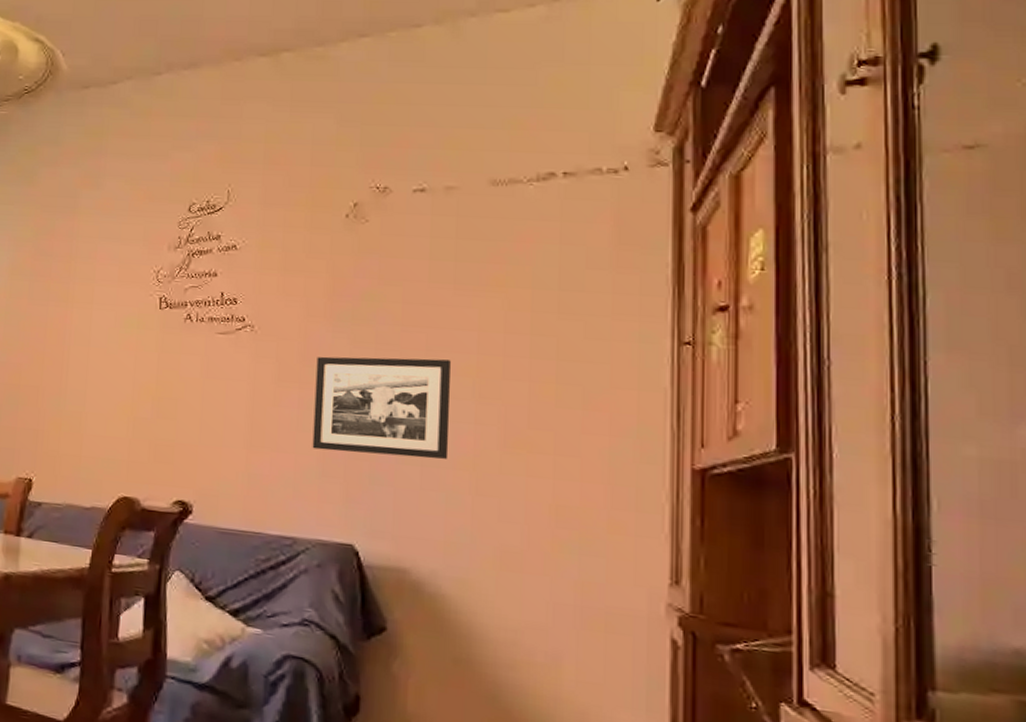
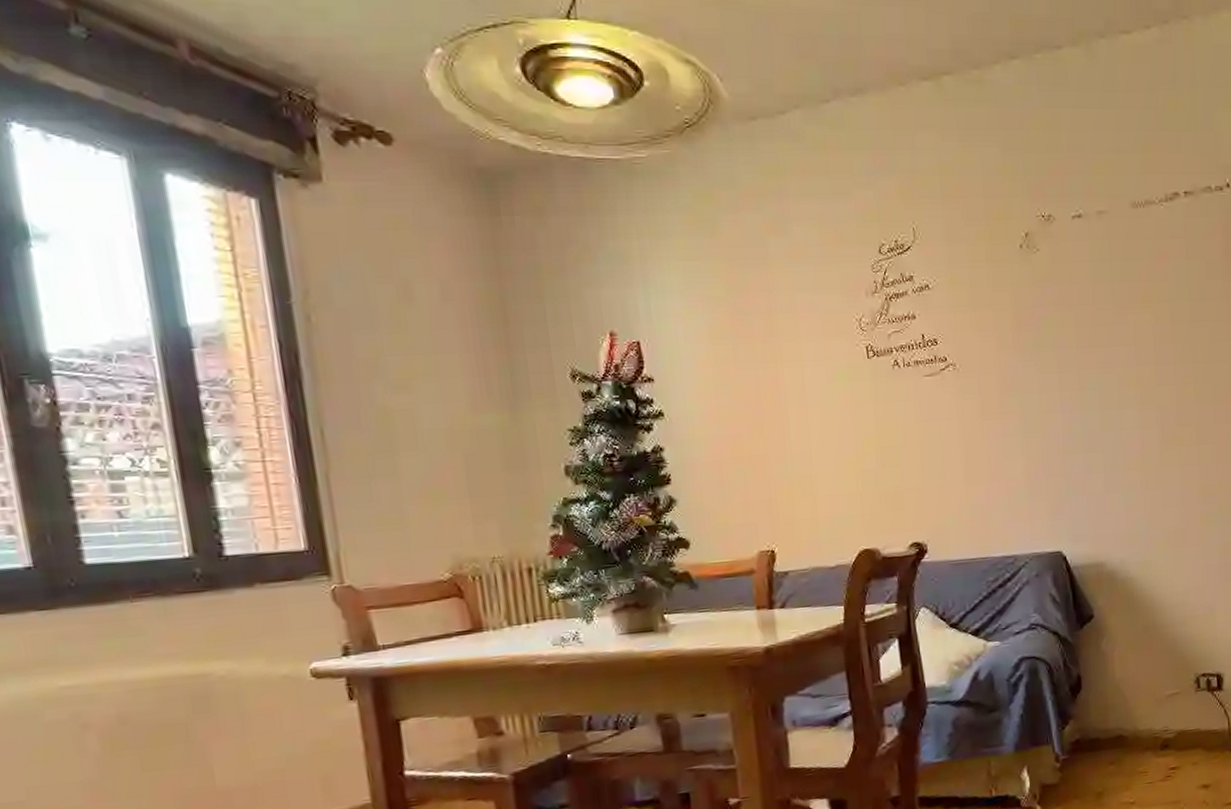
picture frame: present [312,356,451,460] -> none [1012,374,1124,473]

